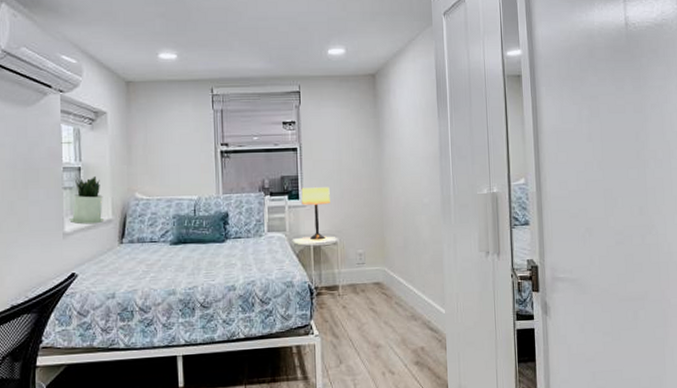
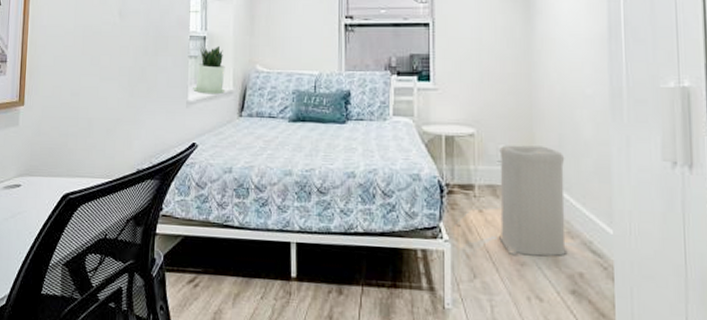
table lamp: present [301,186,330,240] -> none [433,67,467,130]
laundry basket: none [358,248,411,341] -> present [499,145,566,257]

